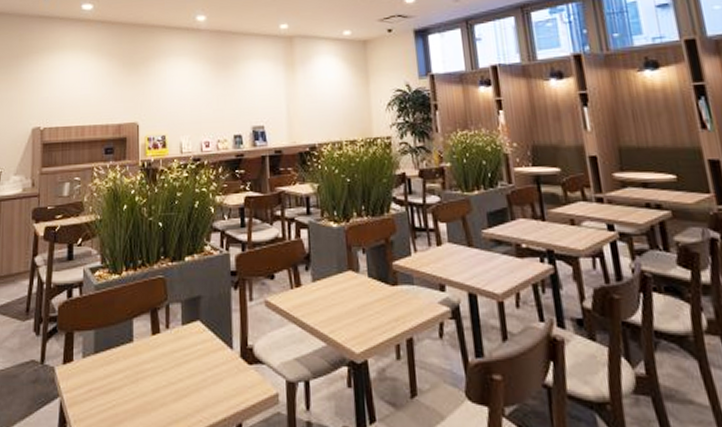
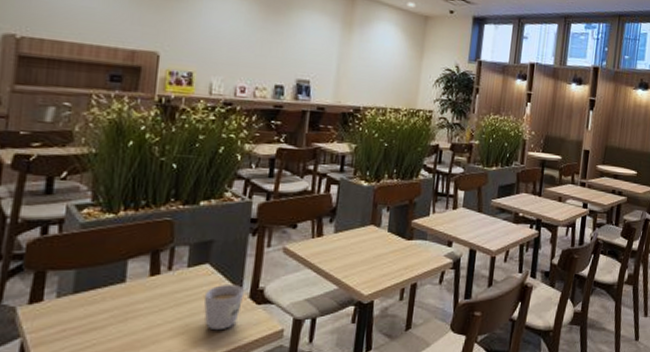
coffee cup: none [199,343,235,394] -> present [203,285,244,331]

